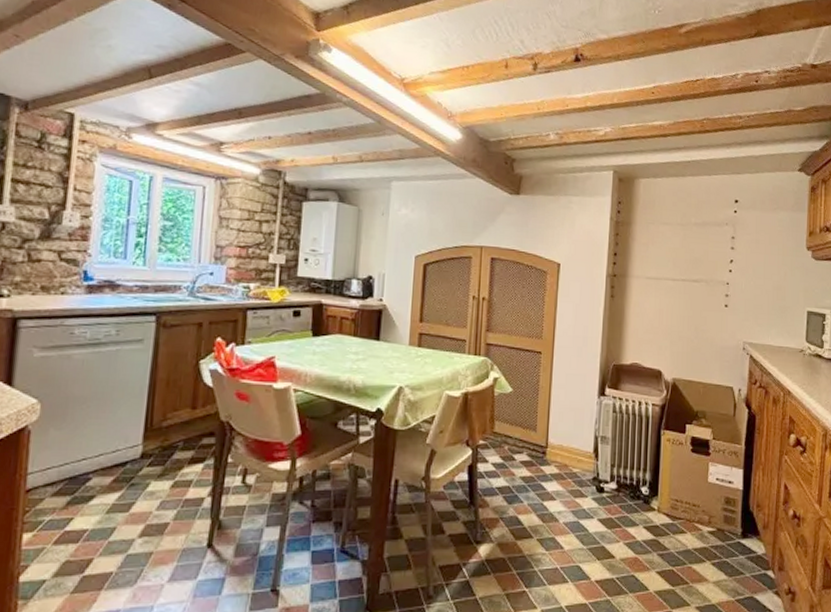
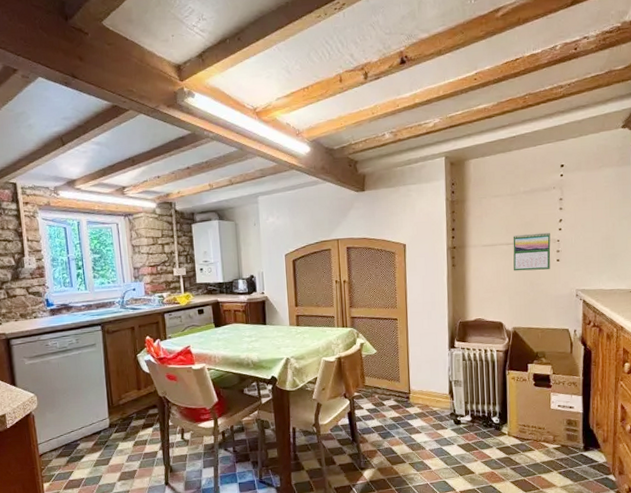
calendar: none [678,270,720,316] -> present [513,232,551,271]

